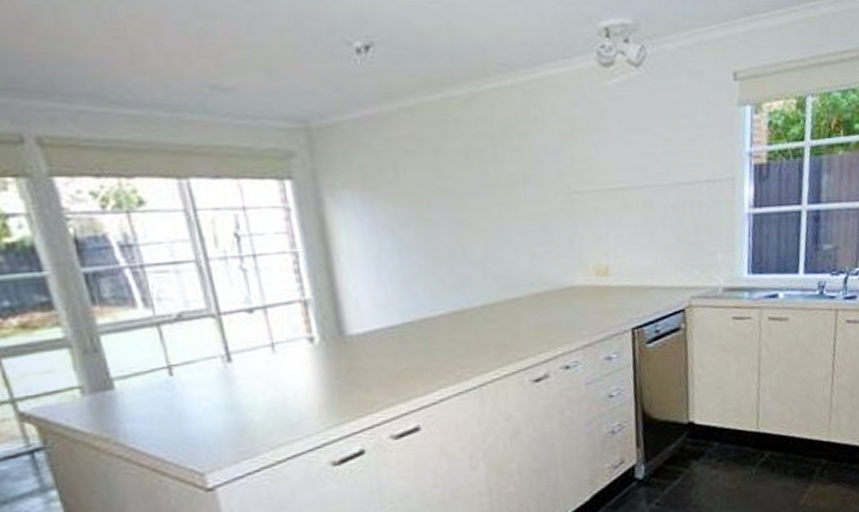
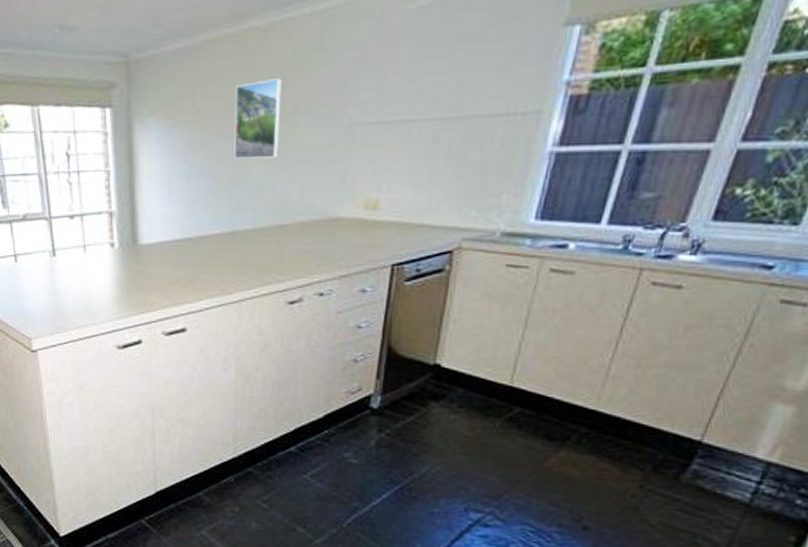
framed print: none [443,148,500,232] -> present [234,79,282,159]

